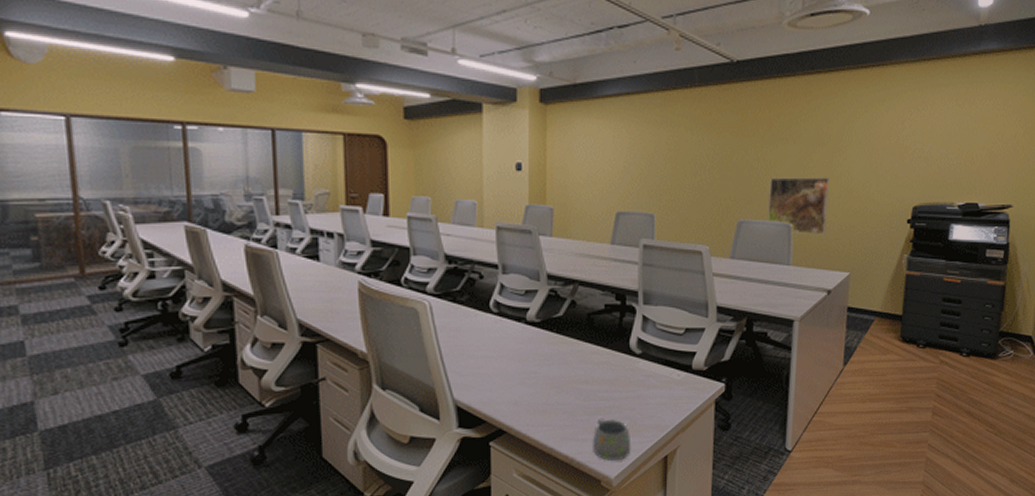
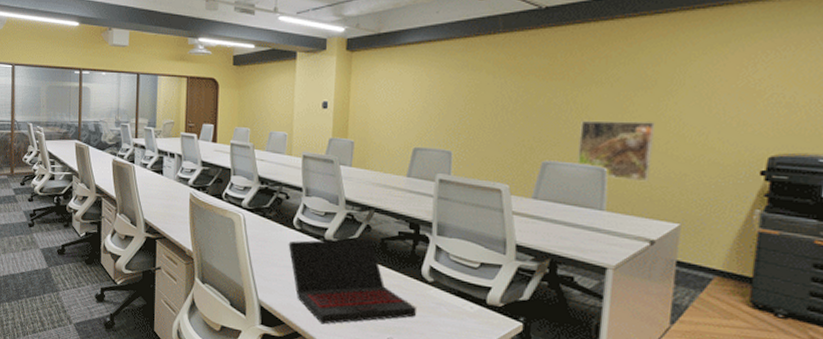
laptop: none [485,315,626,416] -> present [288,238,416,324]

